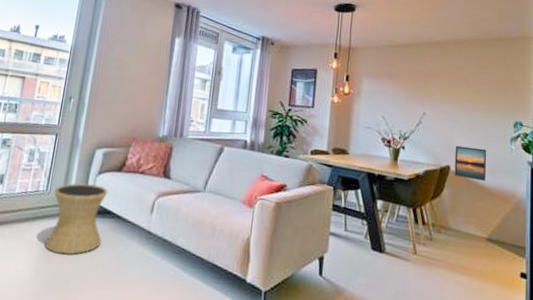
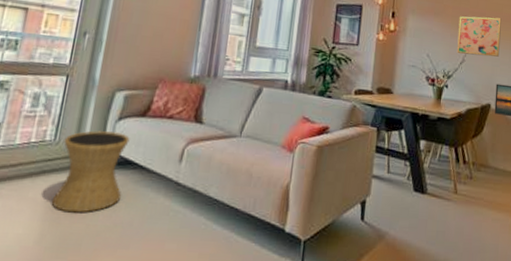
wall art: none [413,78,460,119] -> present [457,16,502,57]

